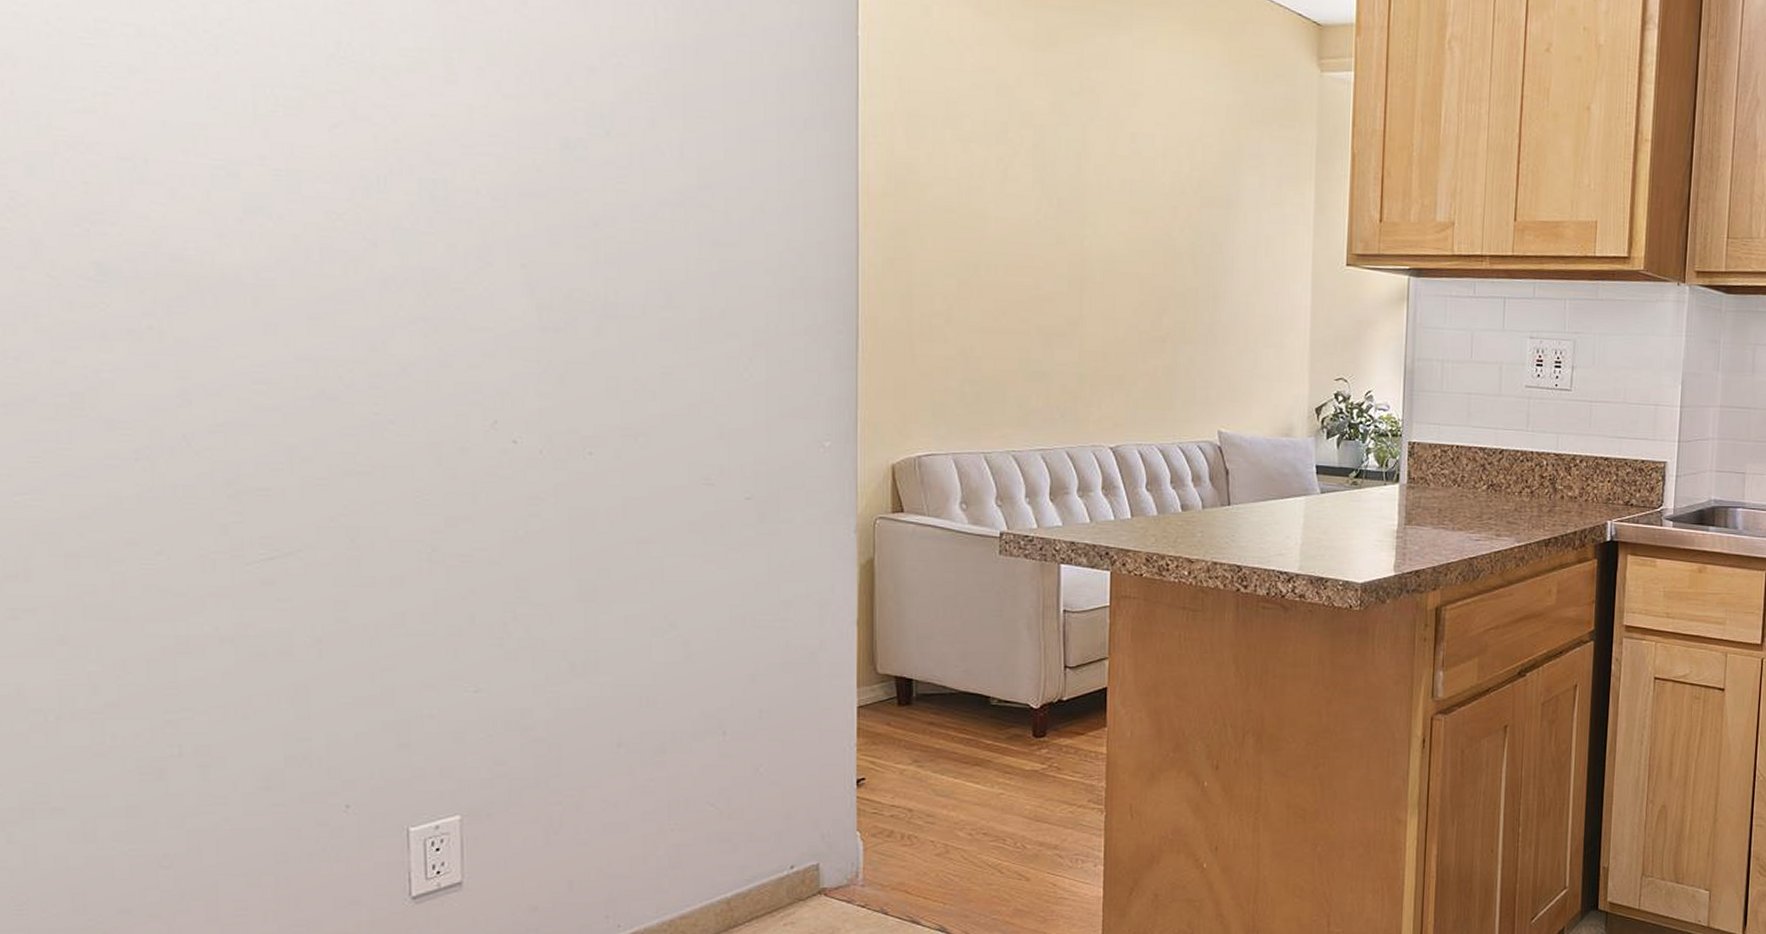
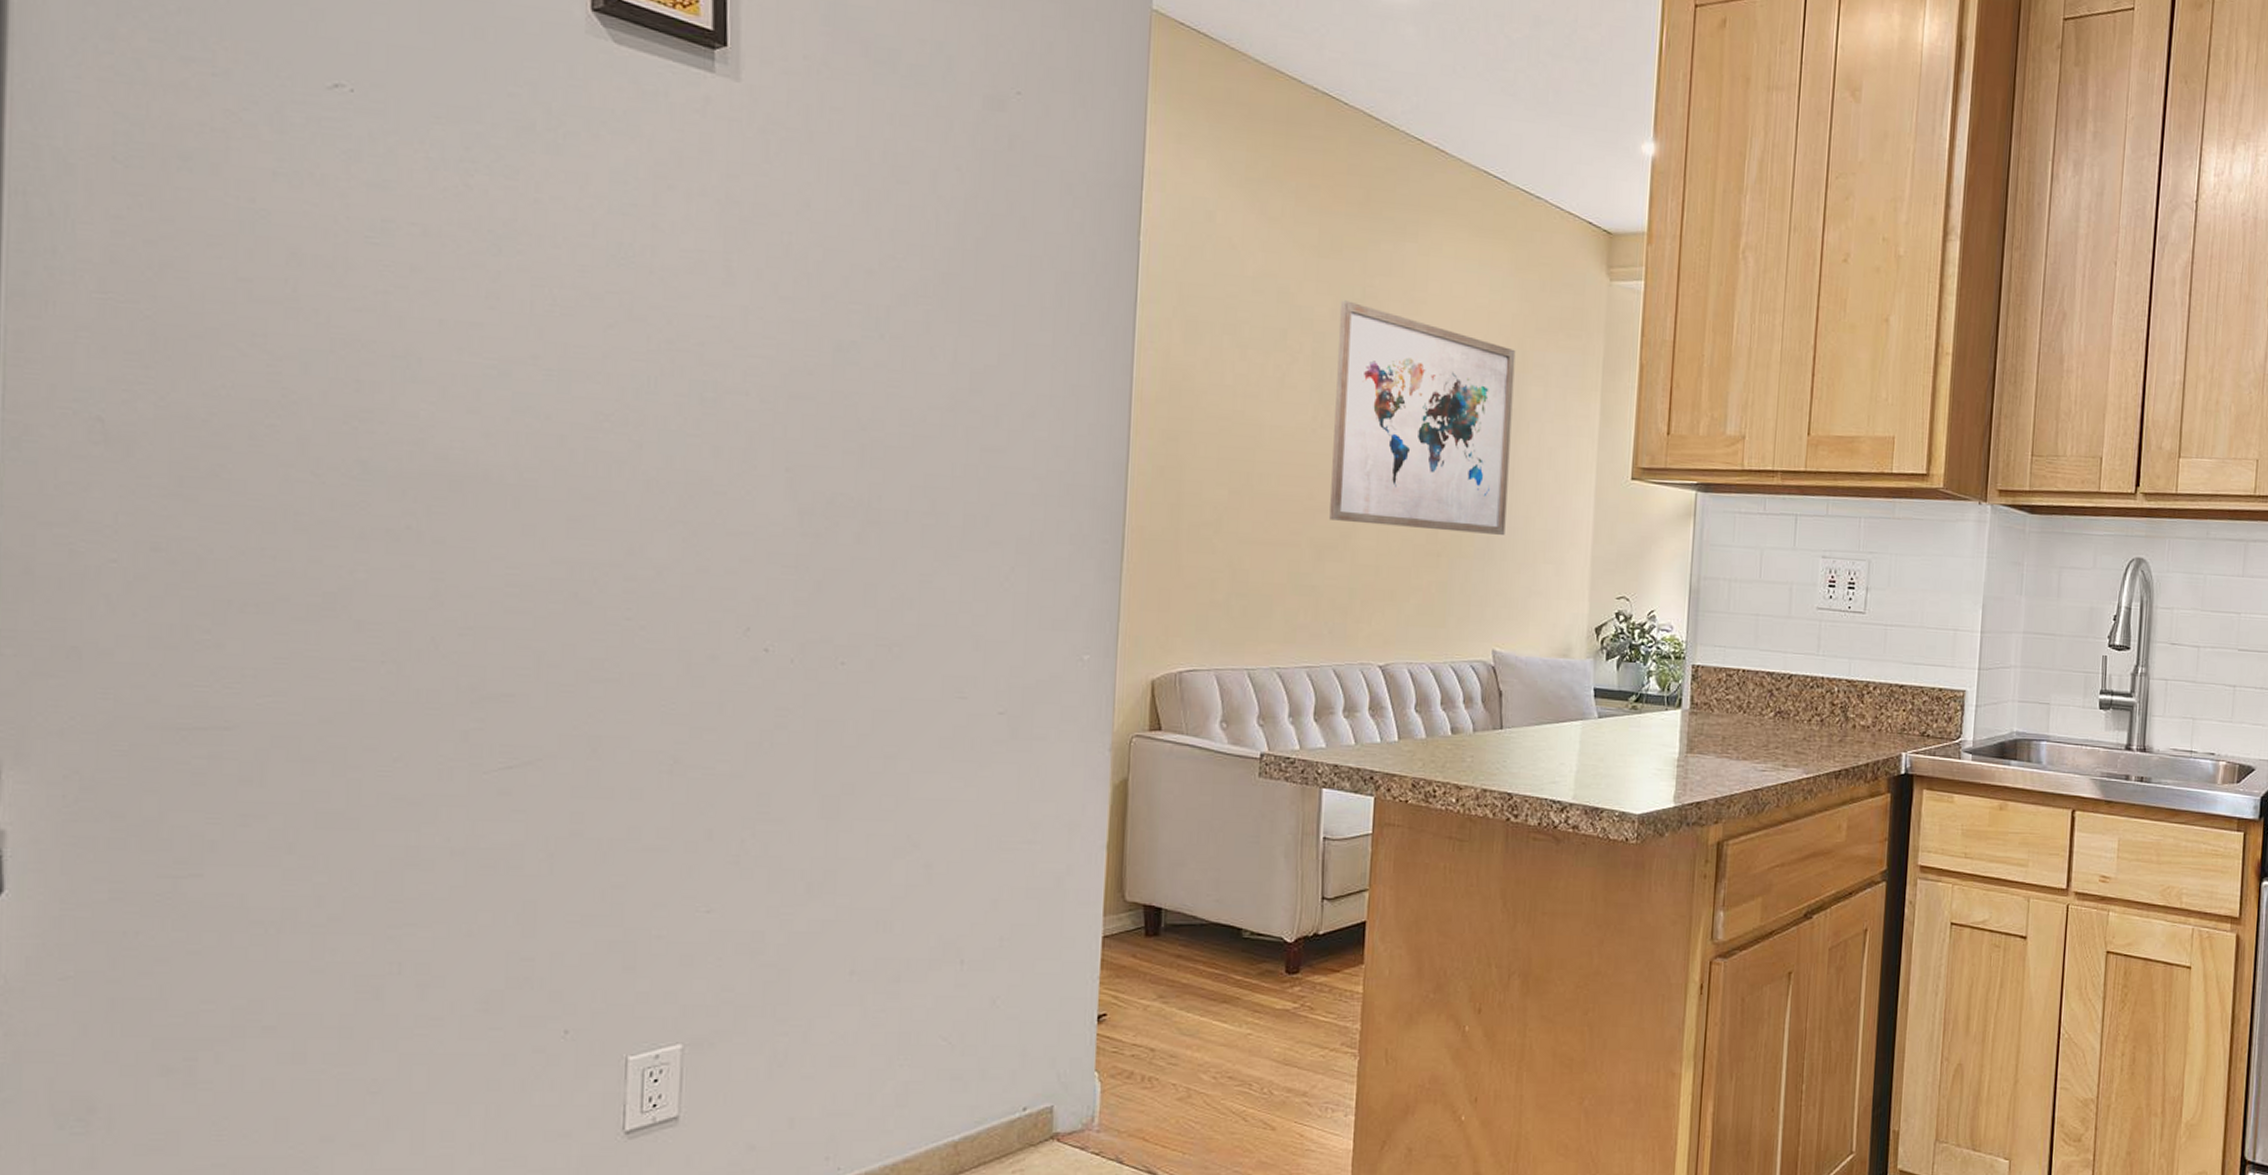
wall art: none [1057,93,1231,321] -> present [1329,300,1516,535]

